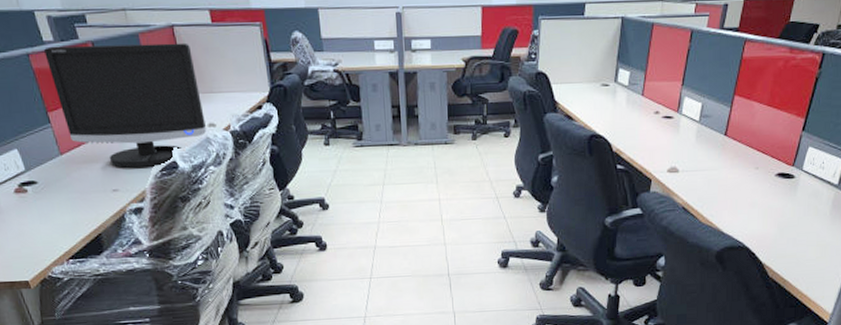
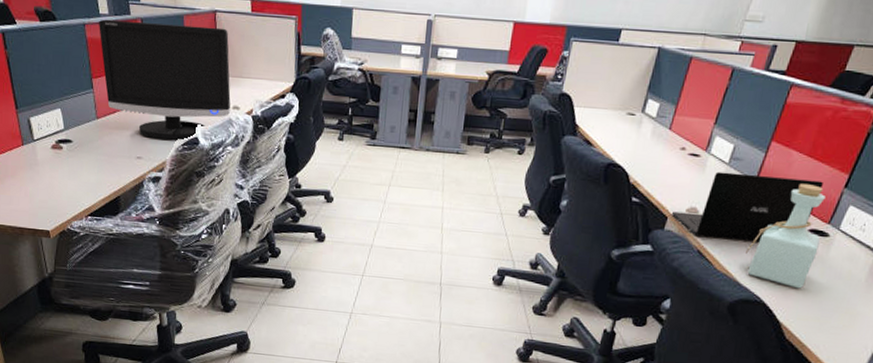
laptop: none [654,127,784,193] -> present [671,171,823,242]
bottle: none [725,132,787,230] -> present [746,184,825,289]

